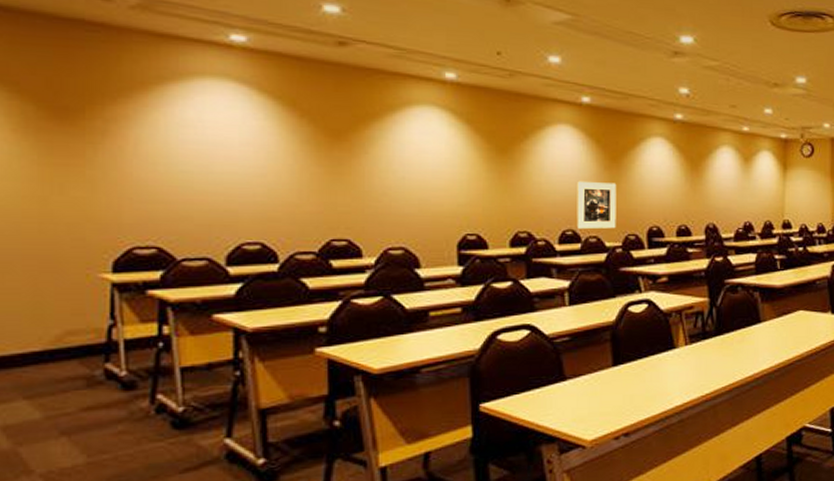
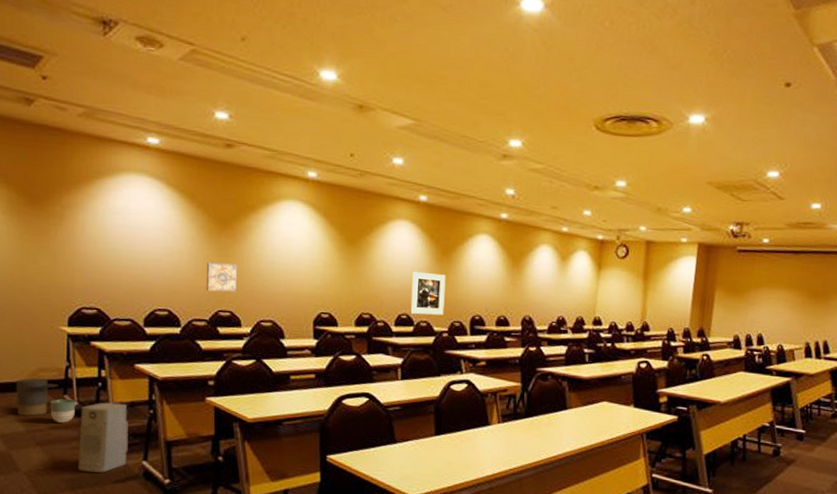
trash can: none [28,344,96,397] -> present [16,378,58,416]
planter: none [83,368,124,401] -> present [50,399,76,423]
air purifier: none [126,366,203,463] -> present [78,402,128,473]
wall art: none [313,182,356,217] -> present [206,262,238,293]

